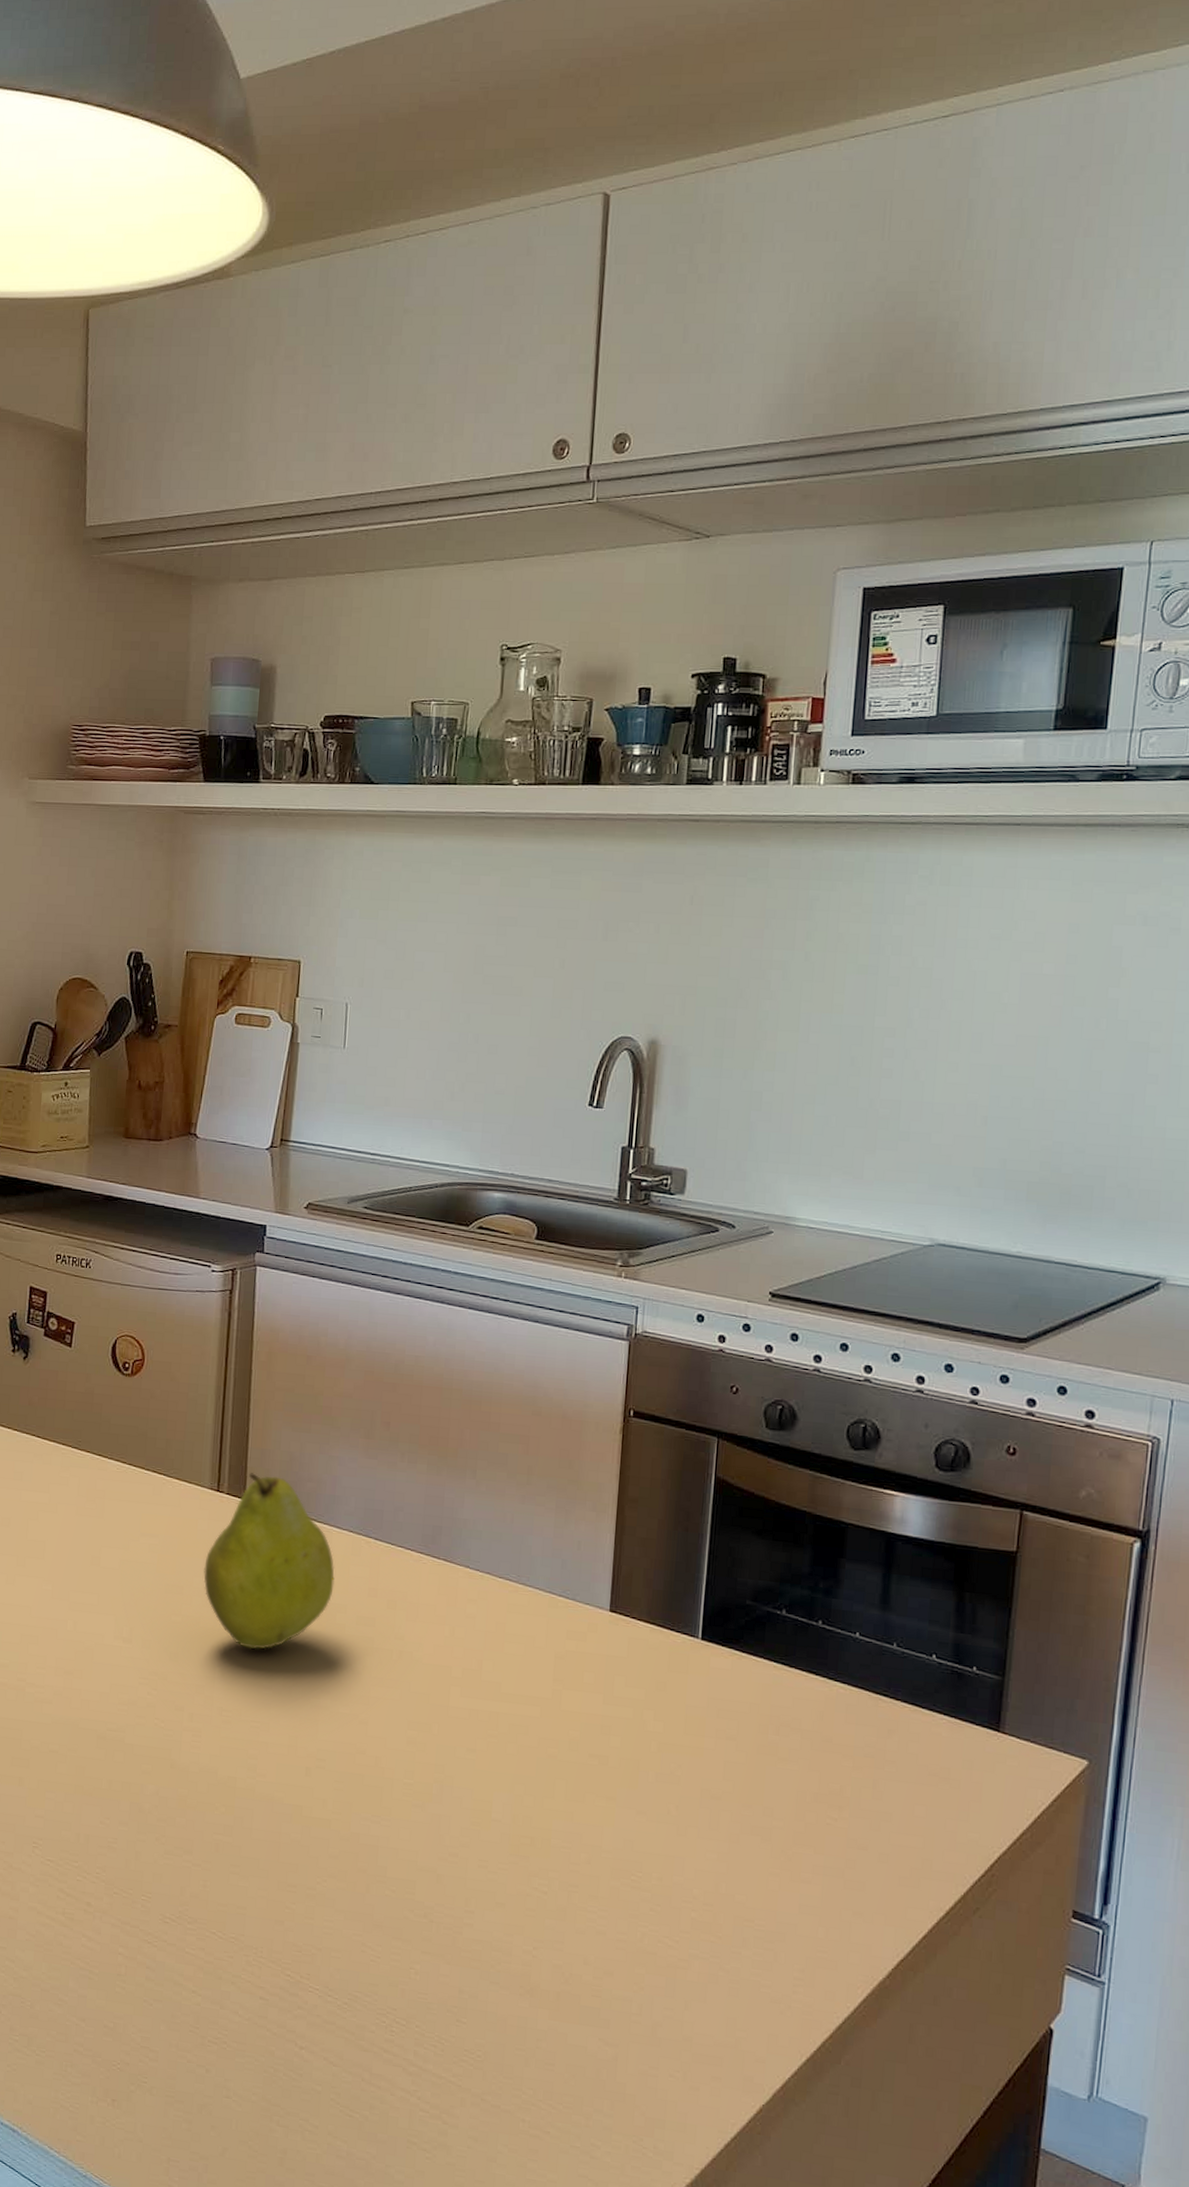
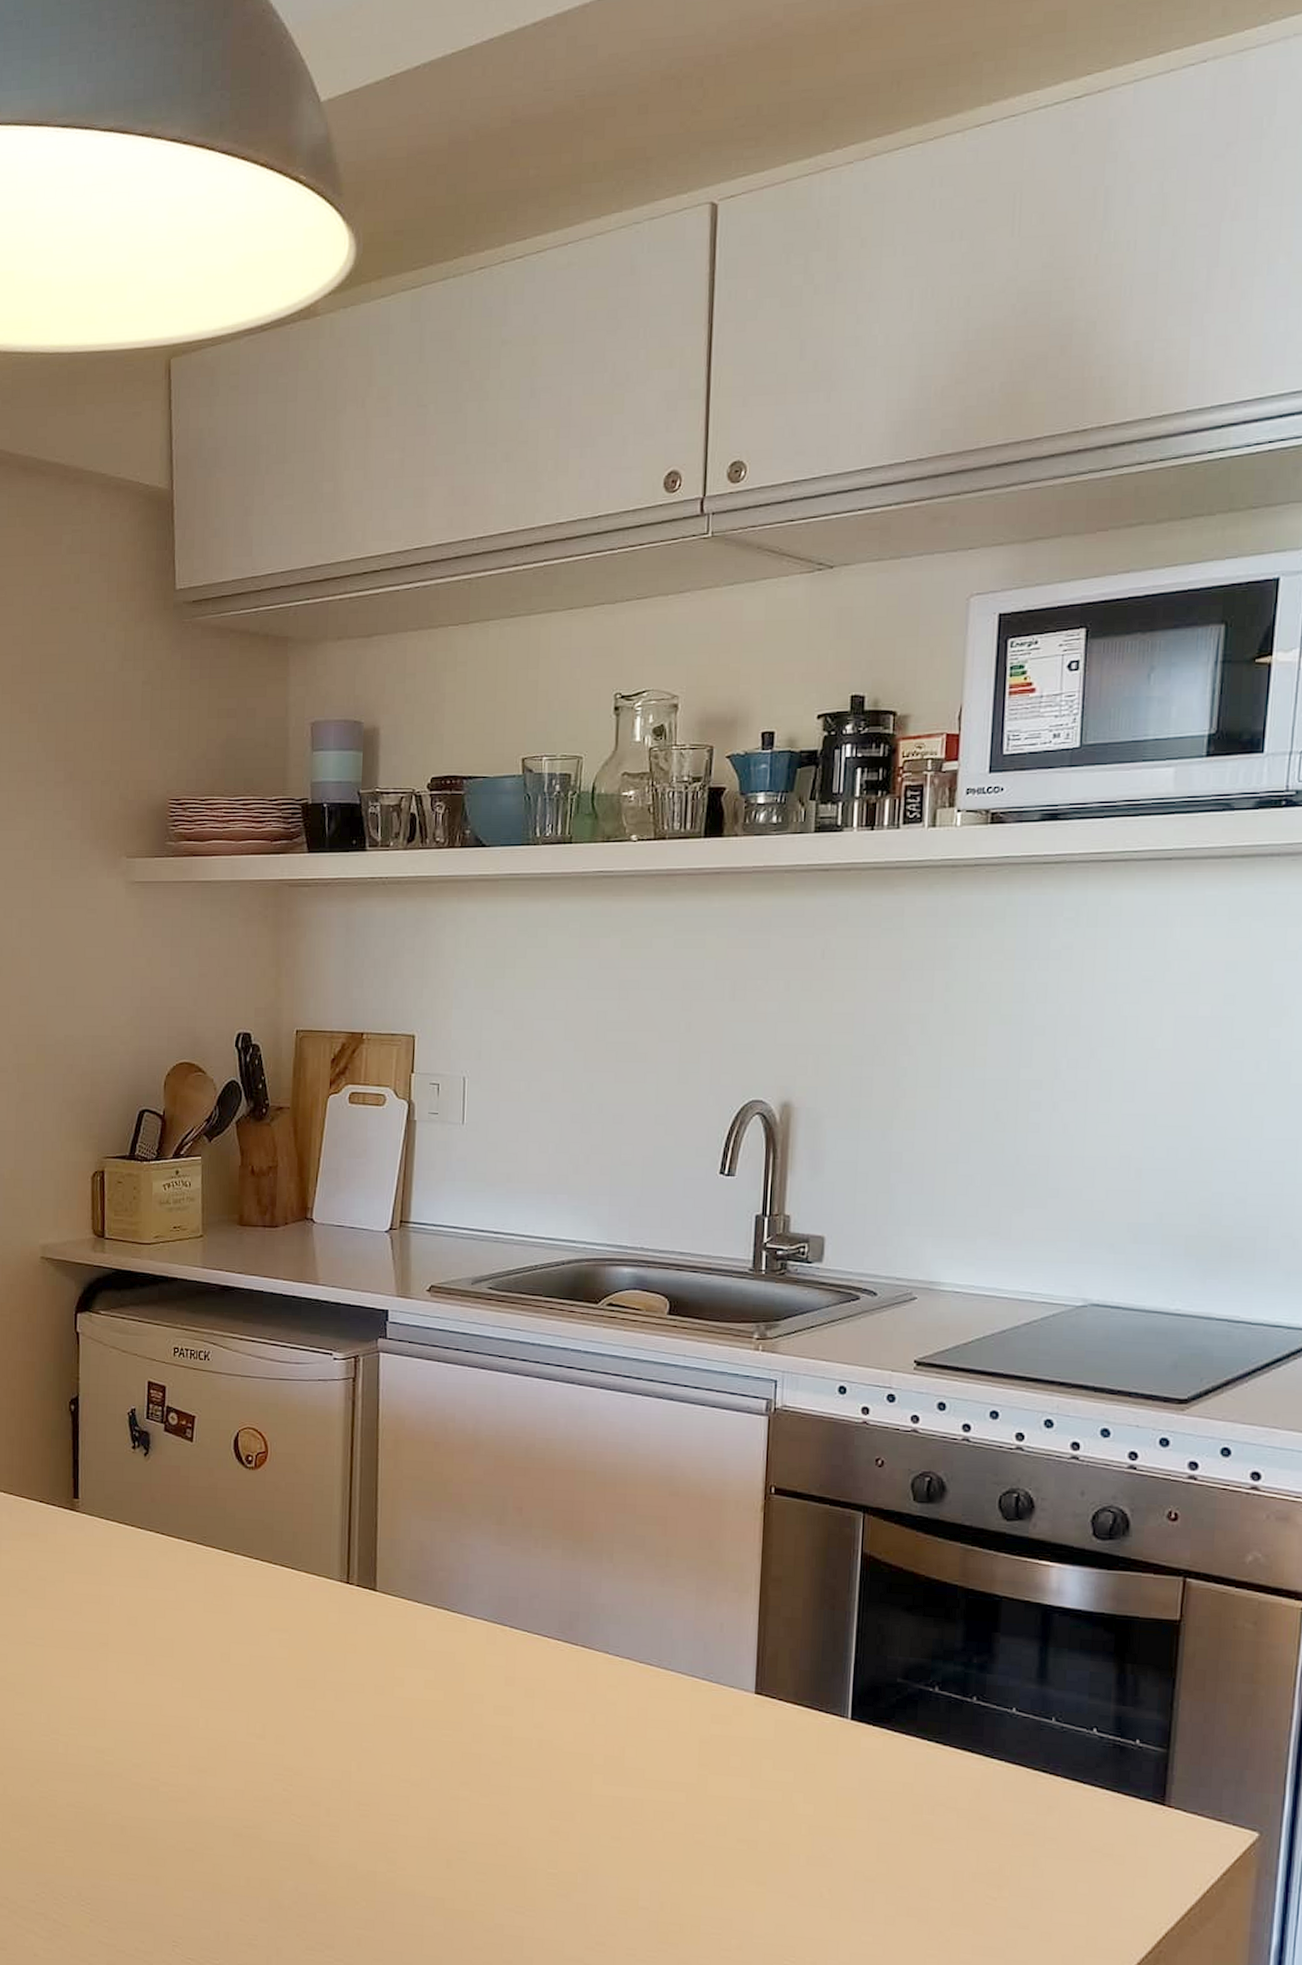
fruit: present [204,1473,335,1649] -> none [336,1563,470,1742]

